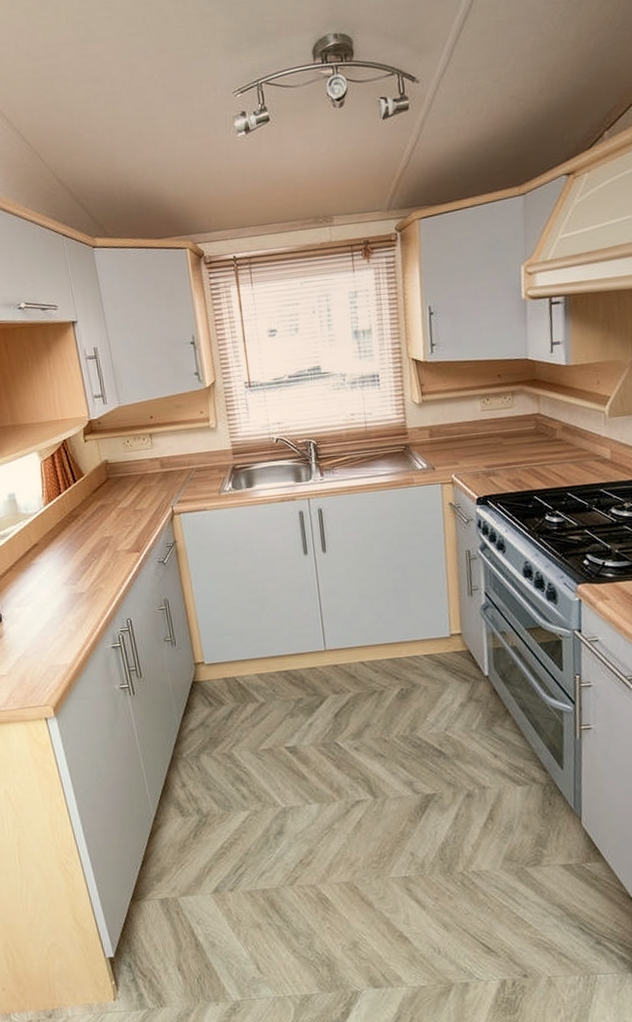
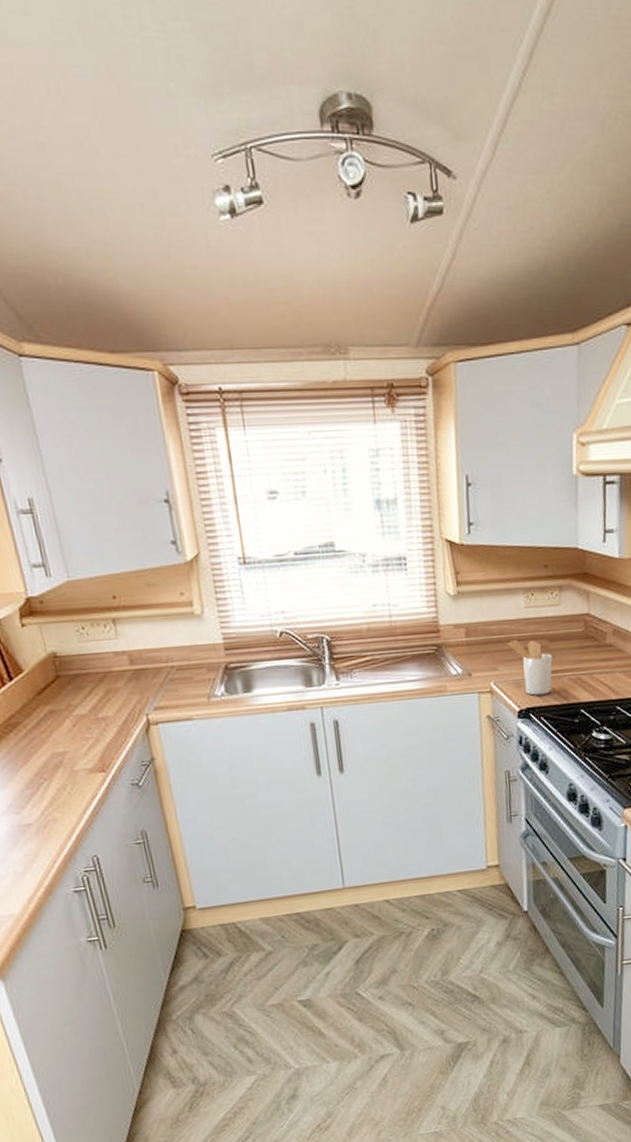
utensil holder: none [466,437,507,485] -> present [507,639,553,695]

